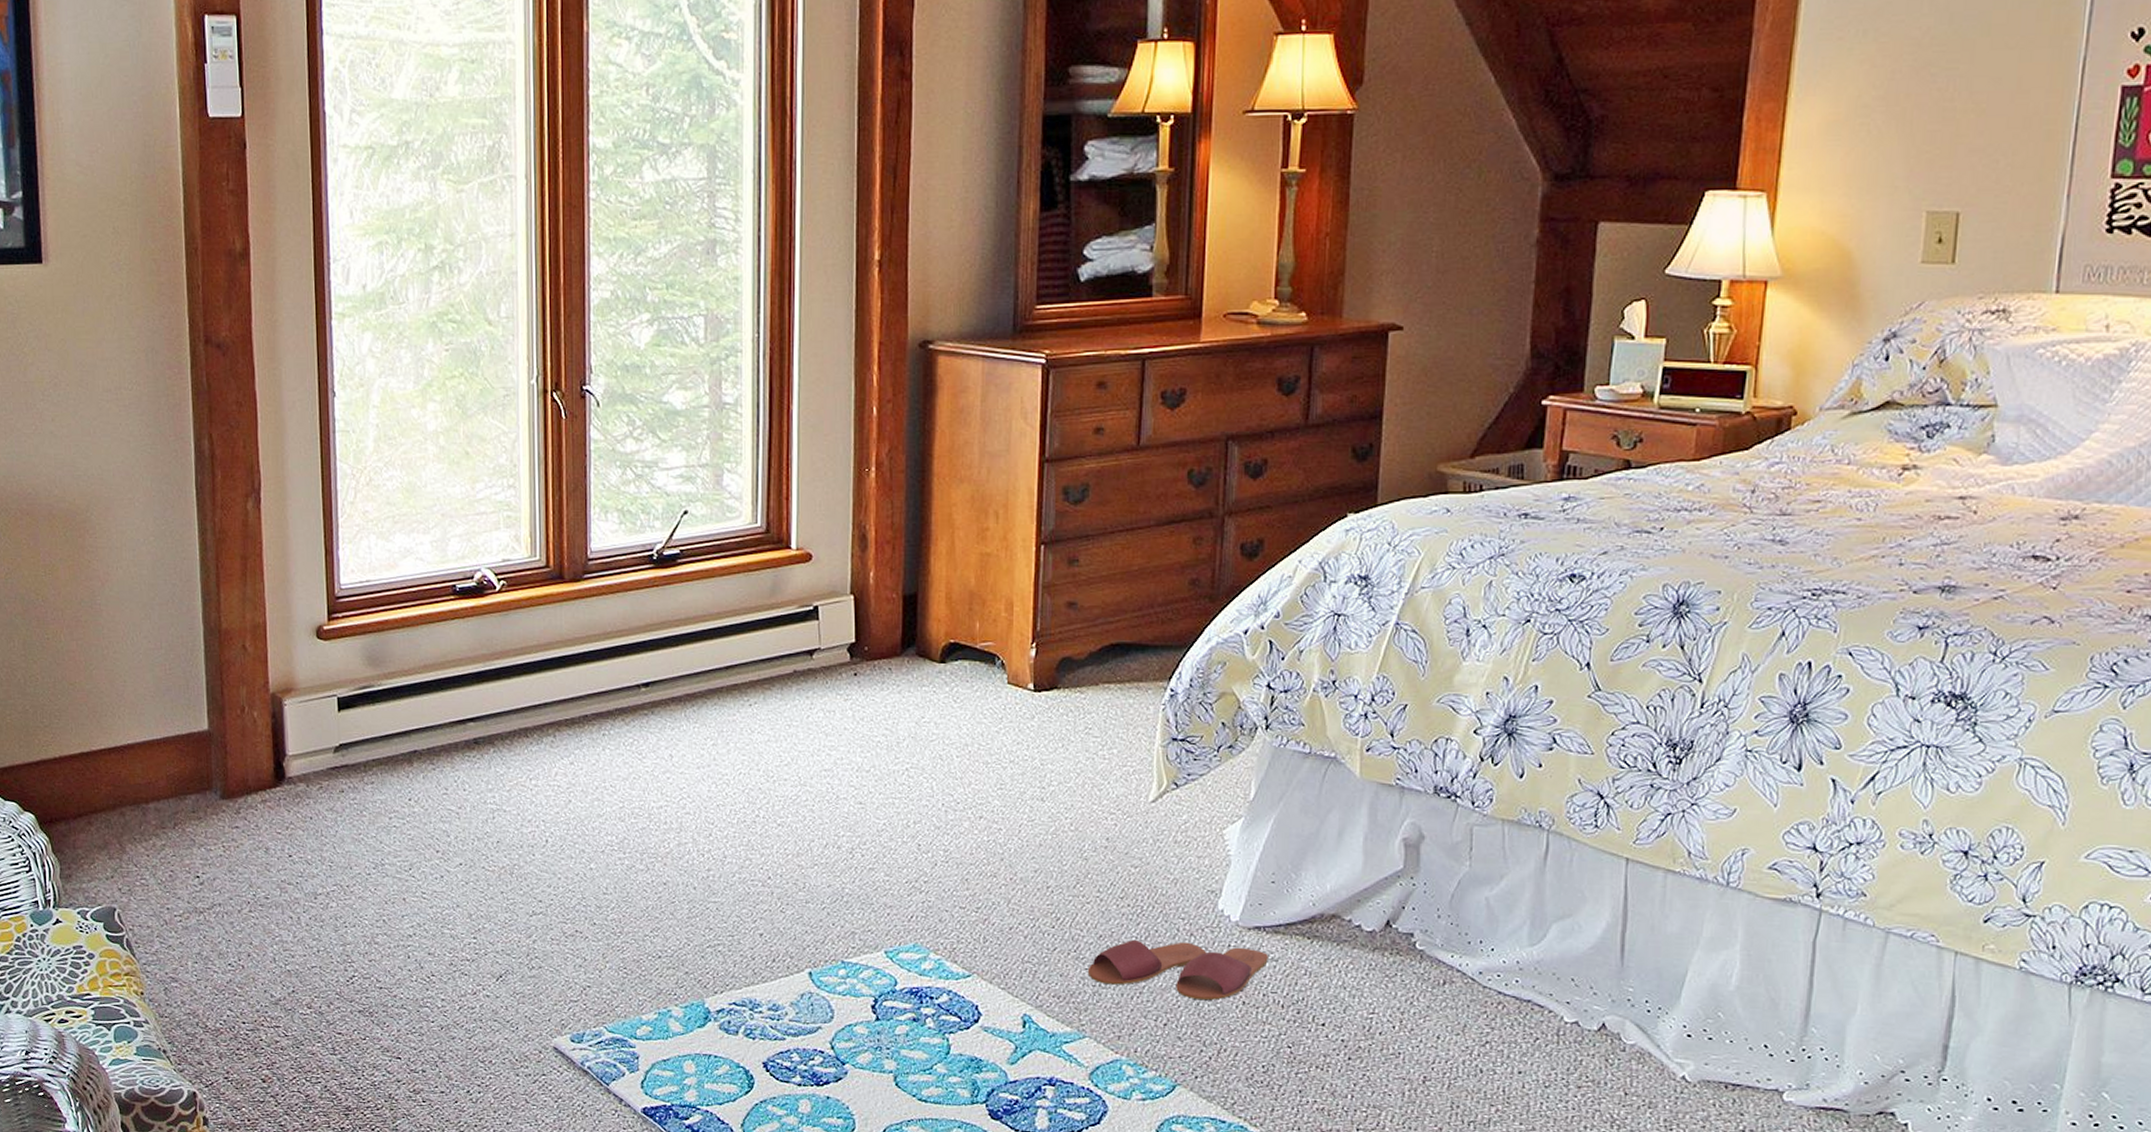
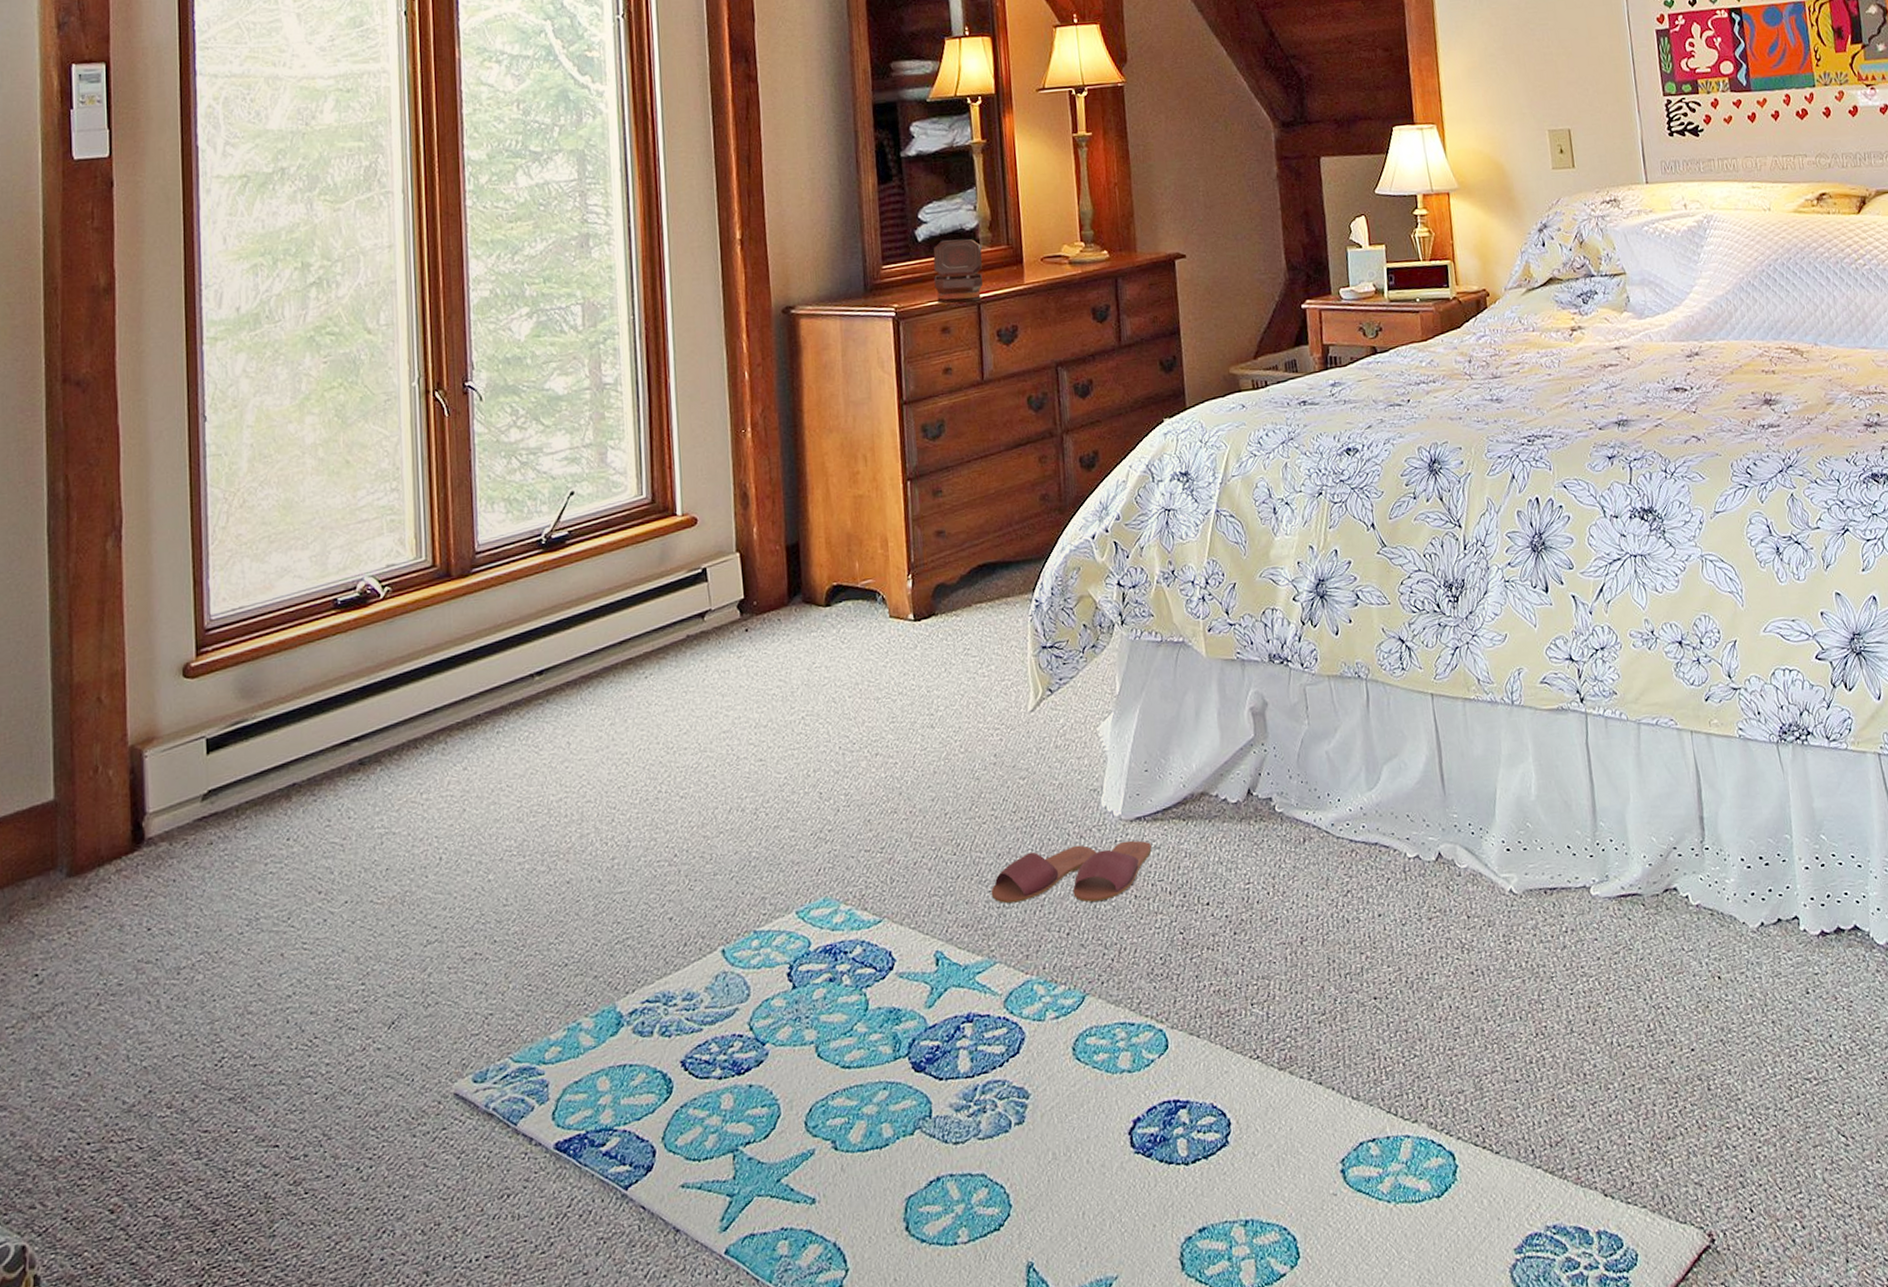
jewelry box: none [1094,283,1154,358] -> present [933,239,983,304]

